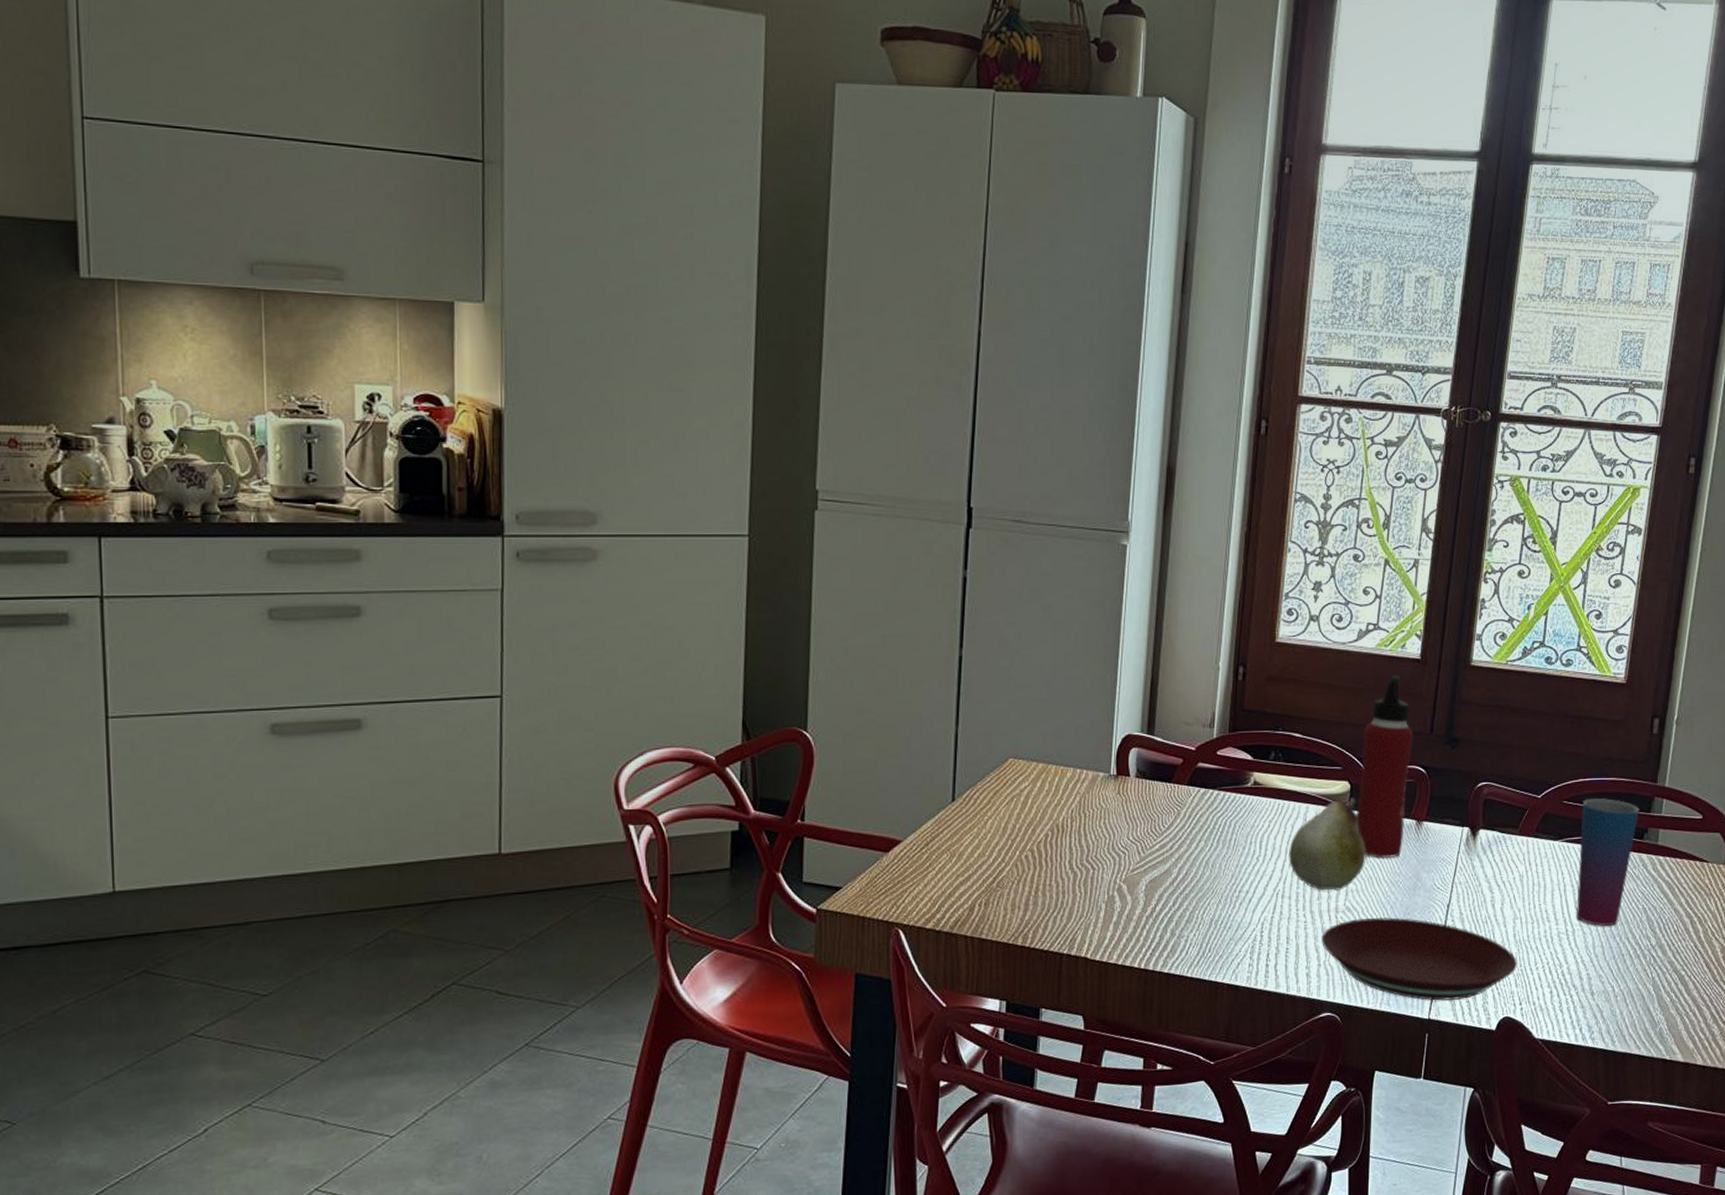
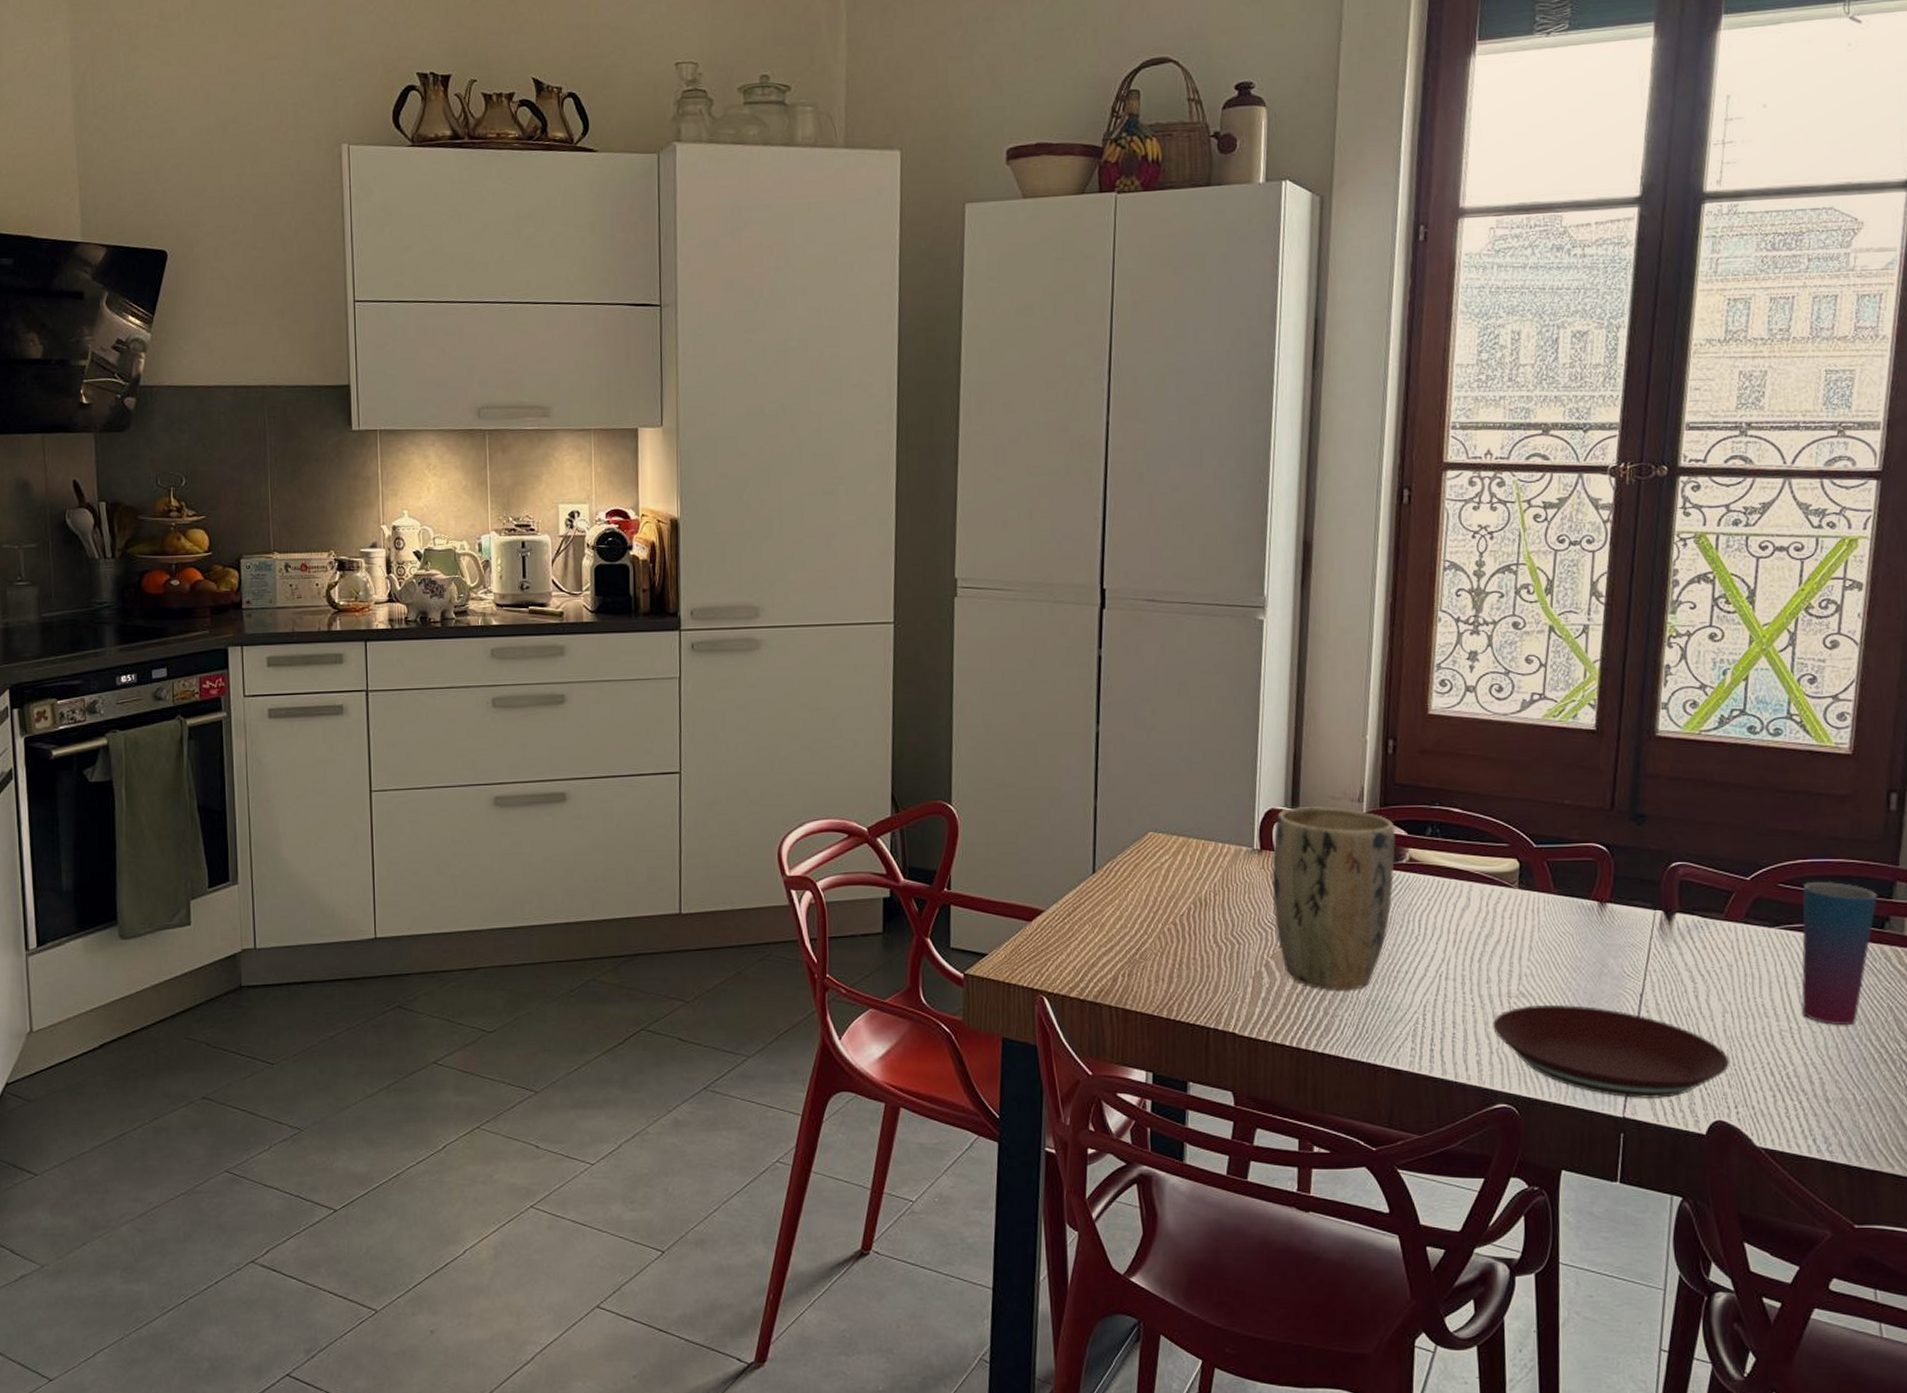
plant pot: none [1126,732,1243,912] -> present [1271,806,1396,991]
fruit: present [1289,797,1366,891] -> none [1452,875,1541,974]
water bottle: present [1356,675,1413,858] -> none [1527,747,1591,941]

